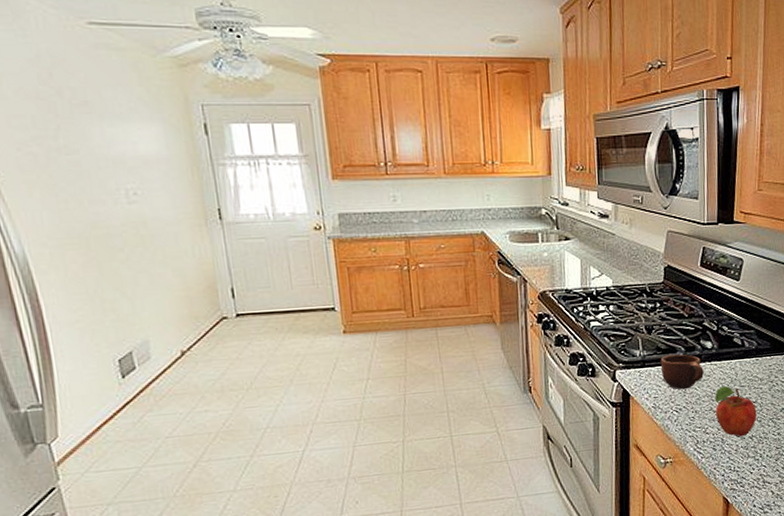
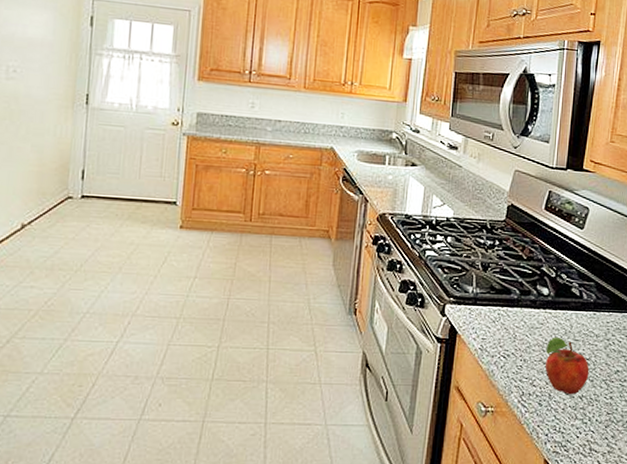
mug: present [660,354,704,390] -> none [492,296,537,335]

